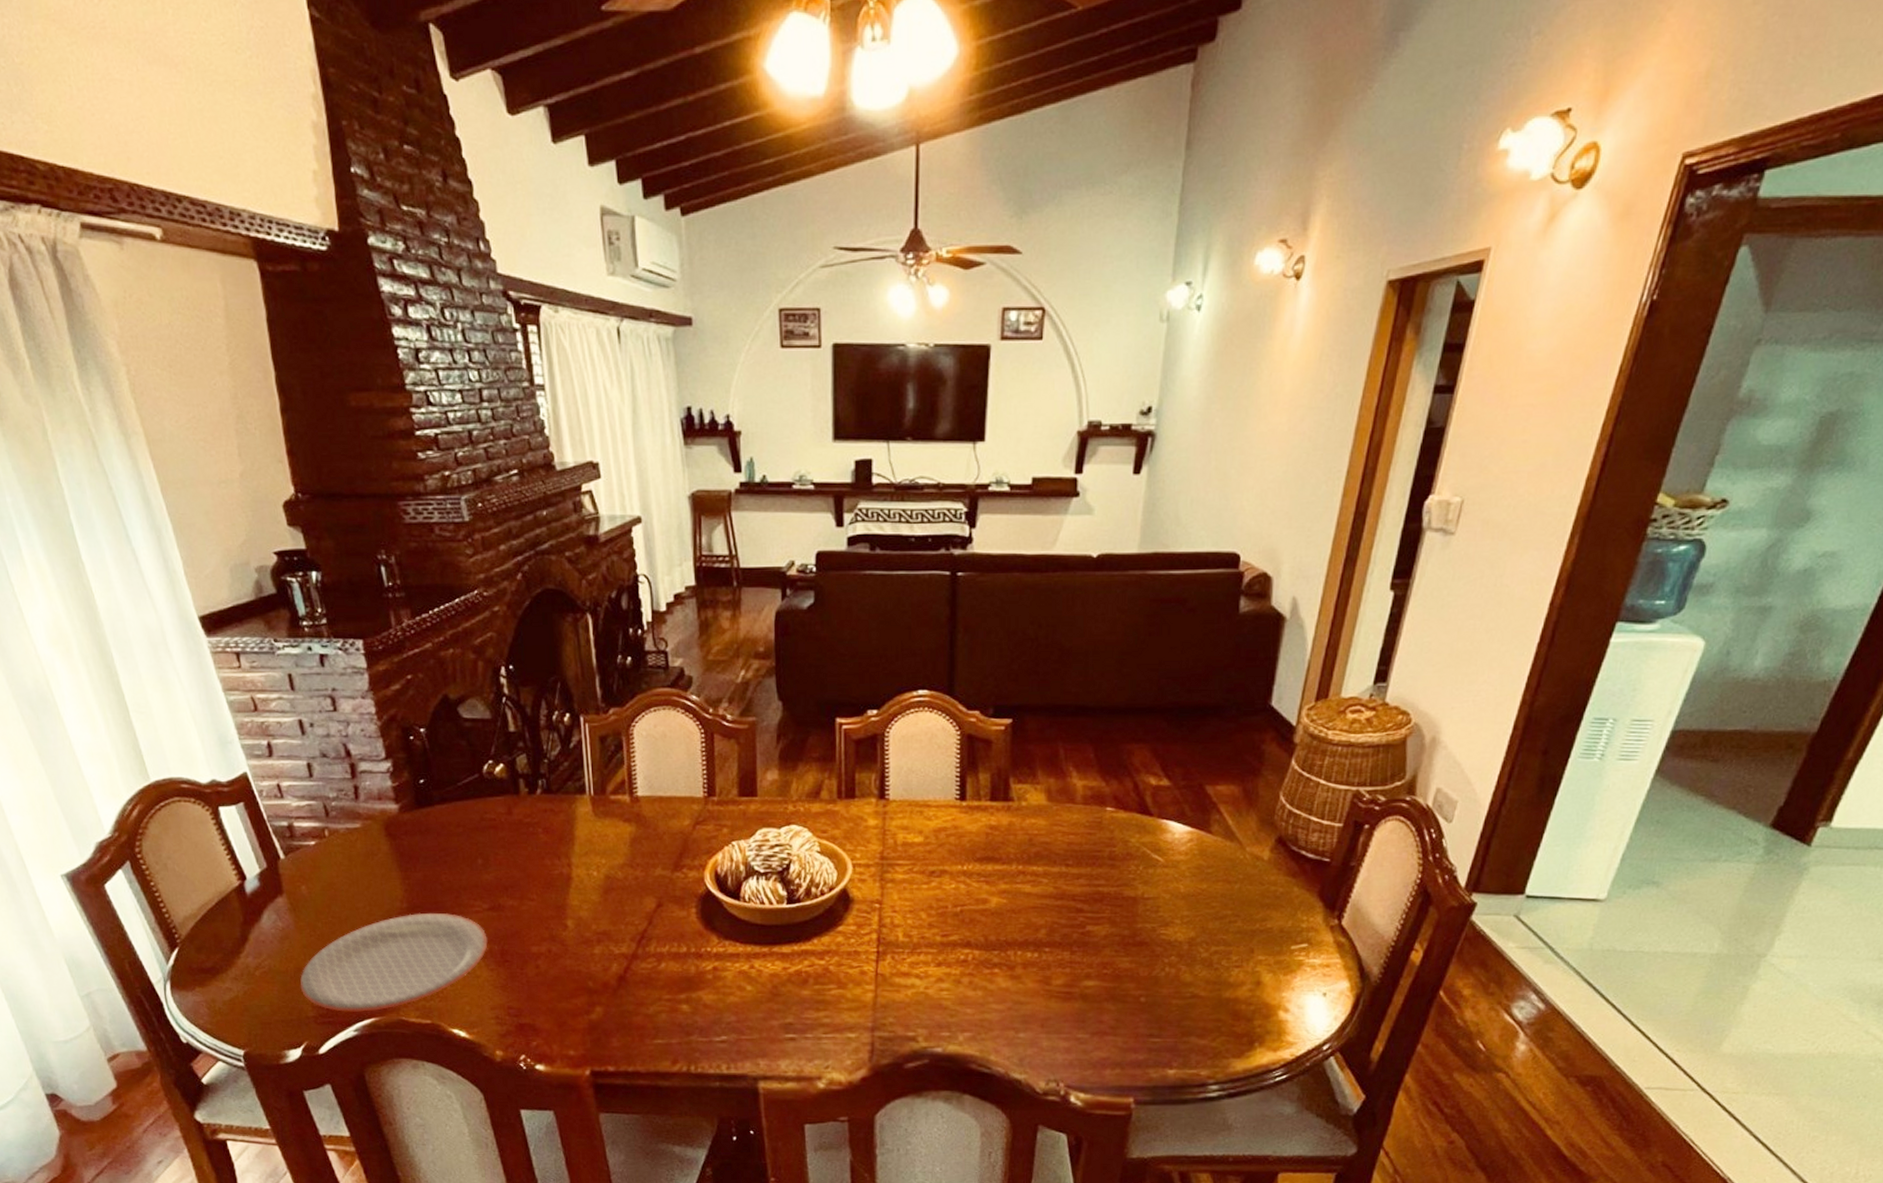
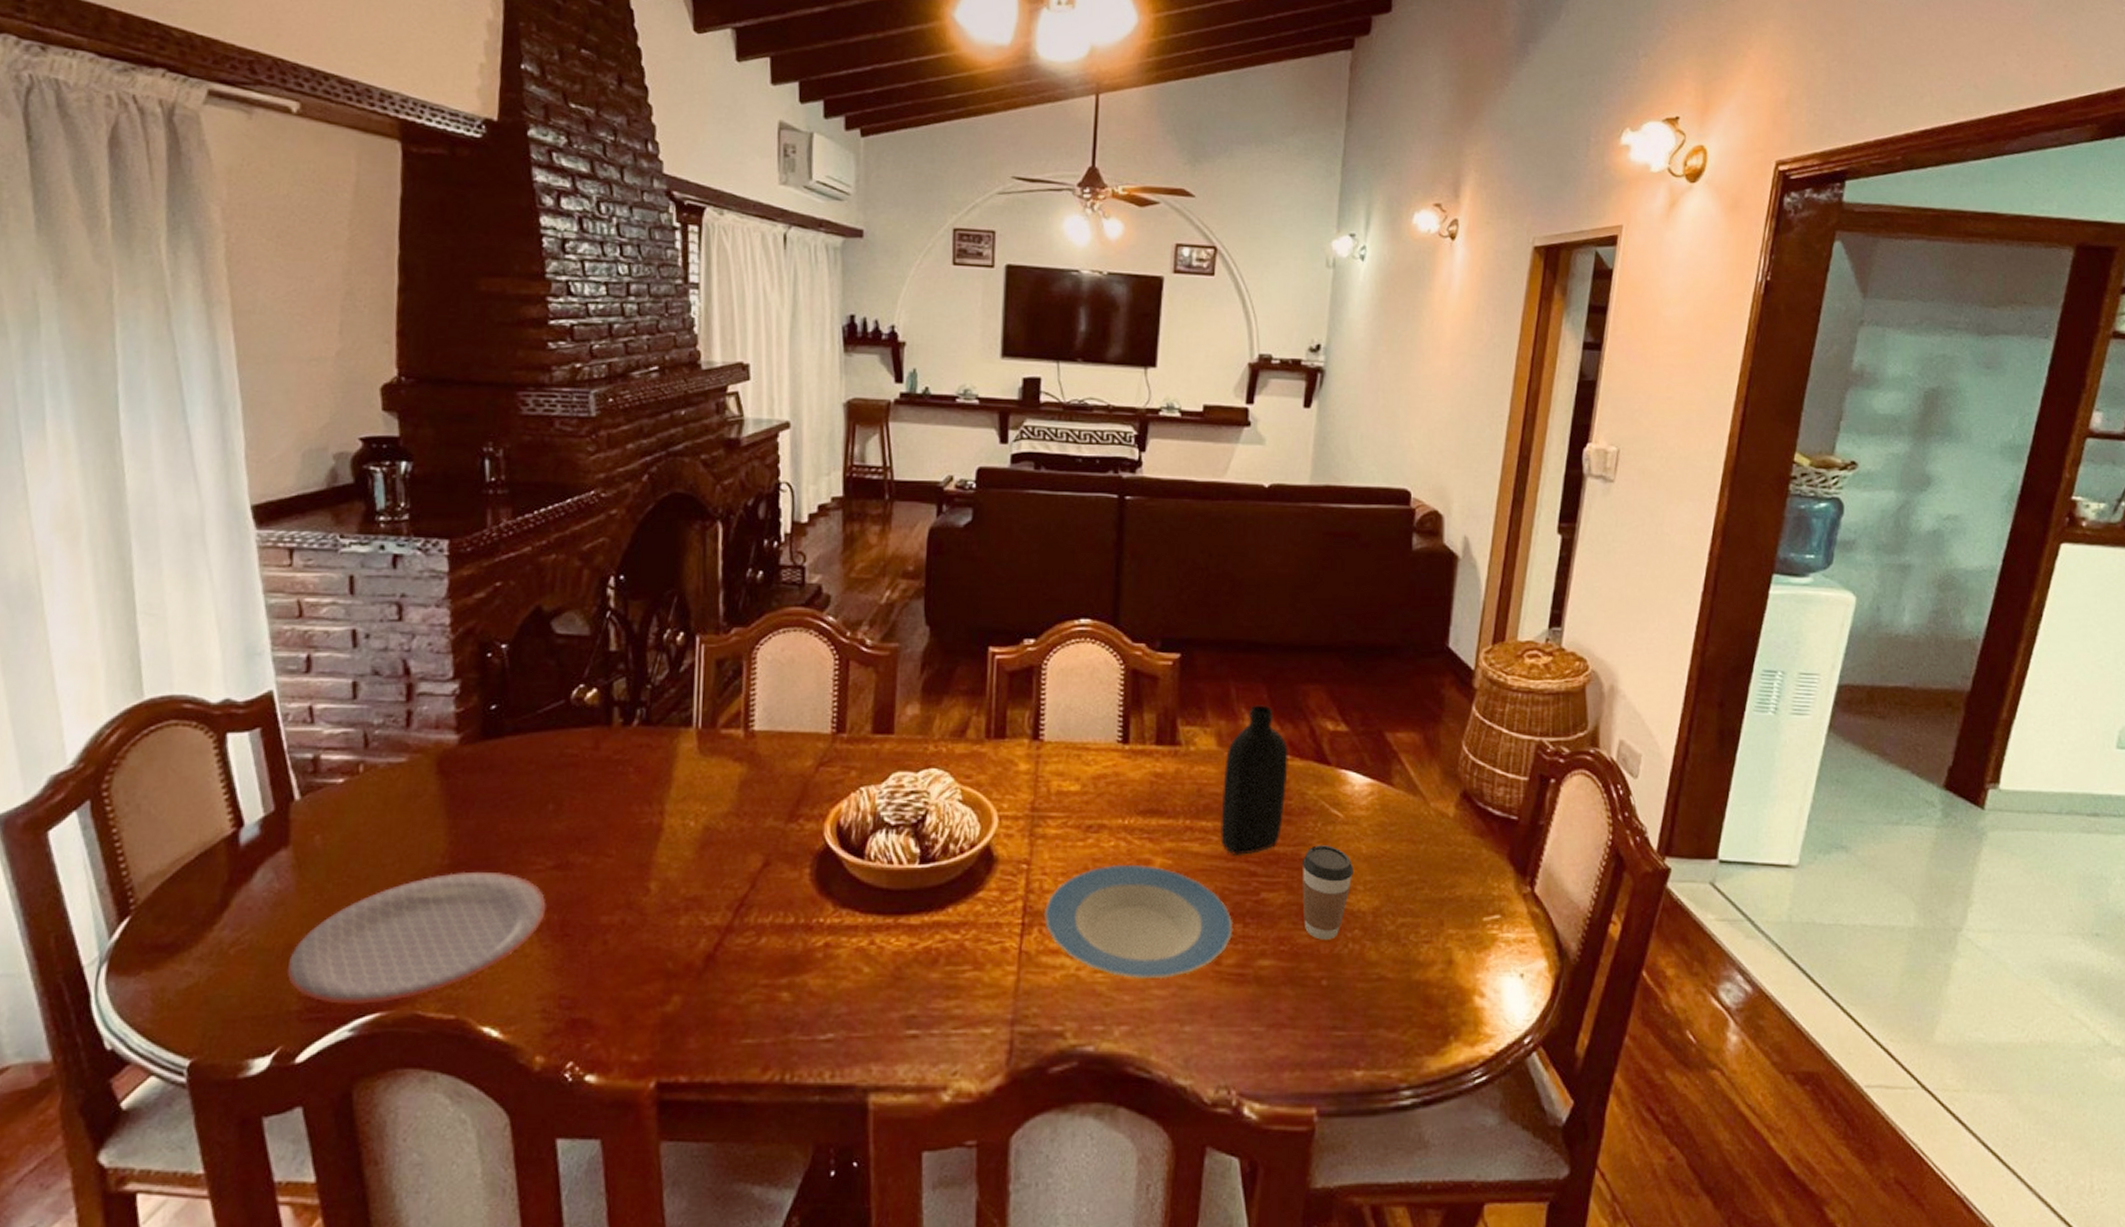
plate: none [895,903,1062,996] -> present [1043,864,1234,980]
bottle: none [1050,763,1114,895] -> present [1220,705,1290,855]
coffee cup: none [1124,886,1172,965] -> present [1302,845,1353,940]

